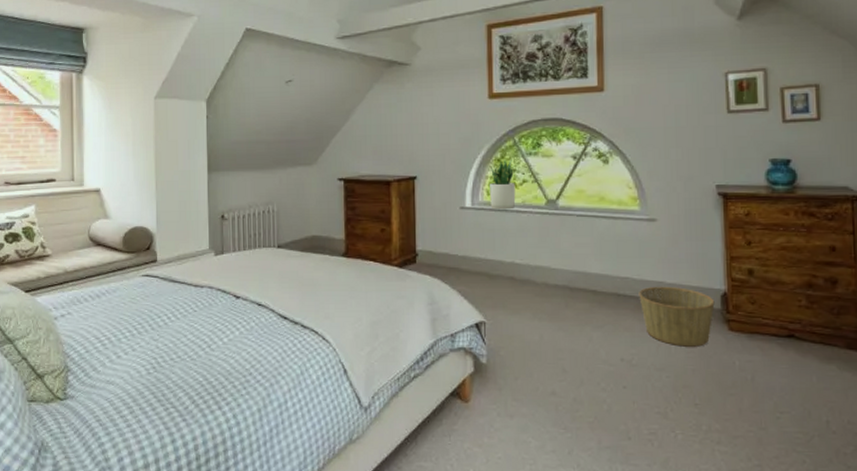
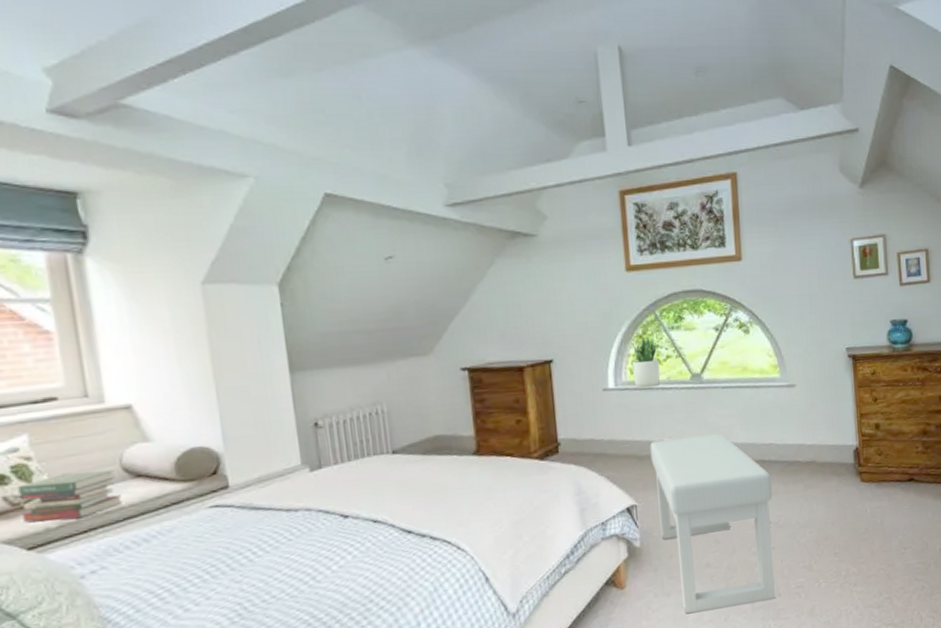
books: none [25,237,86,273] -> present [18,470,123,523]
ottoman: none [501,262,626,441] -> present [649,434,775,614]
basket: present [639,286,715,347] -> none [782,447,849,503]

